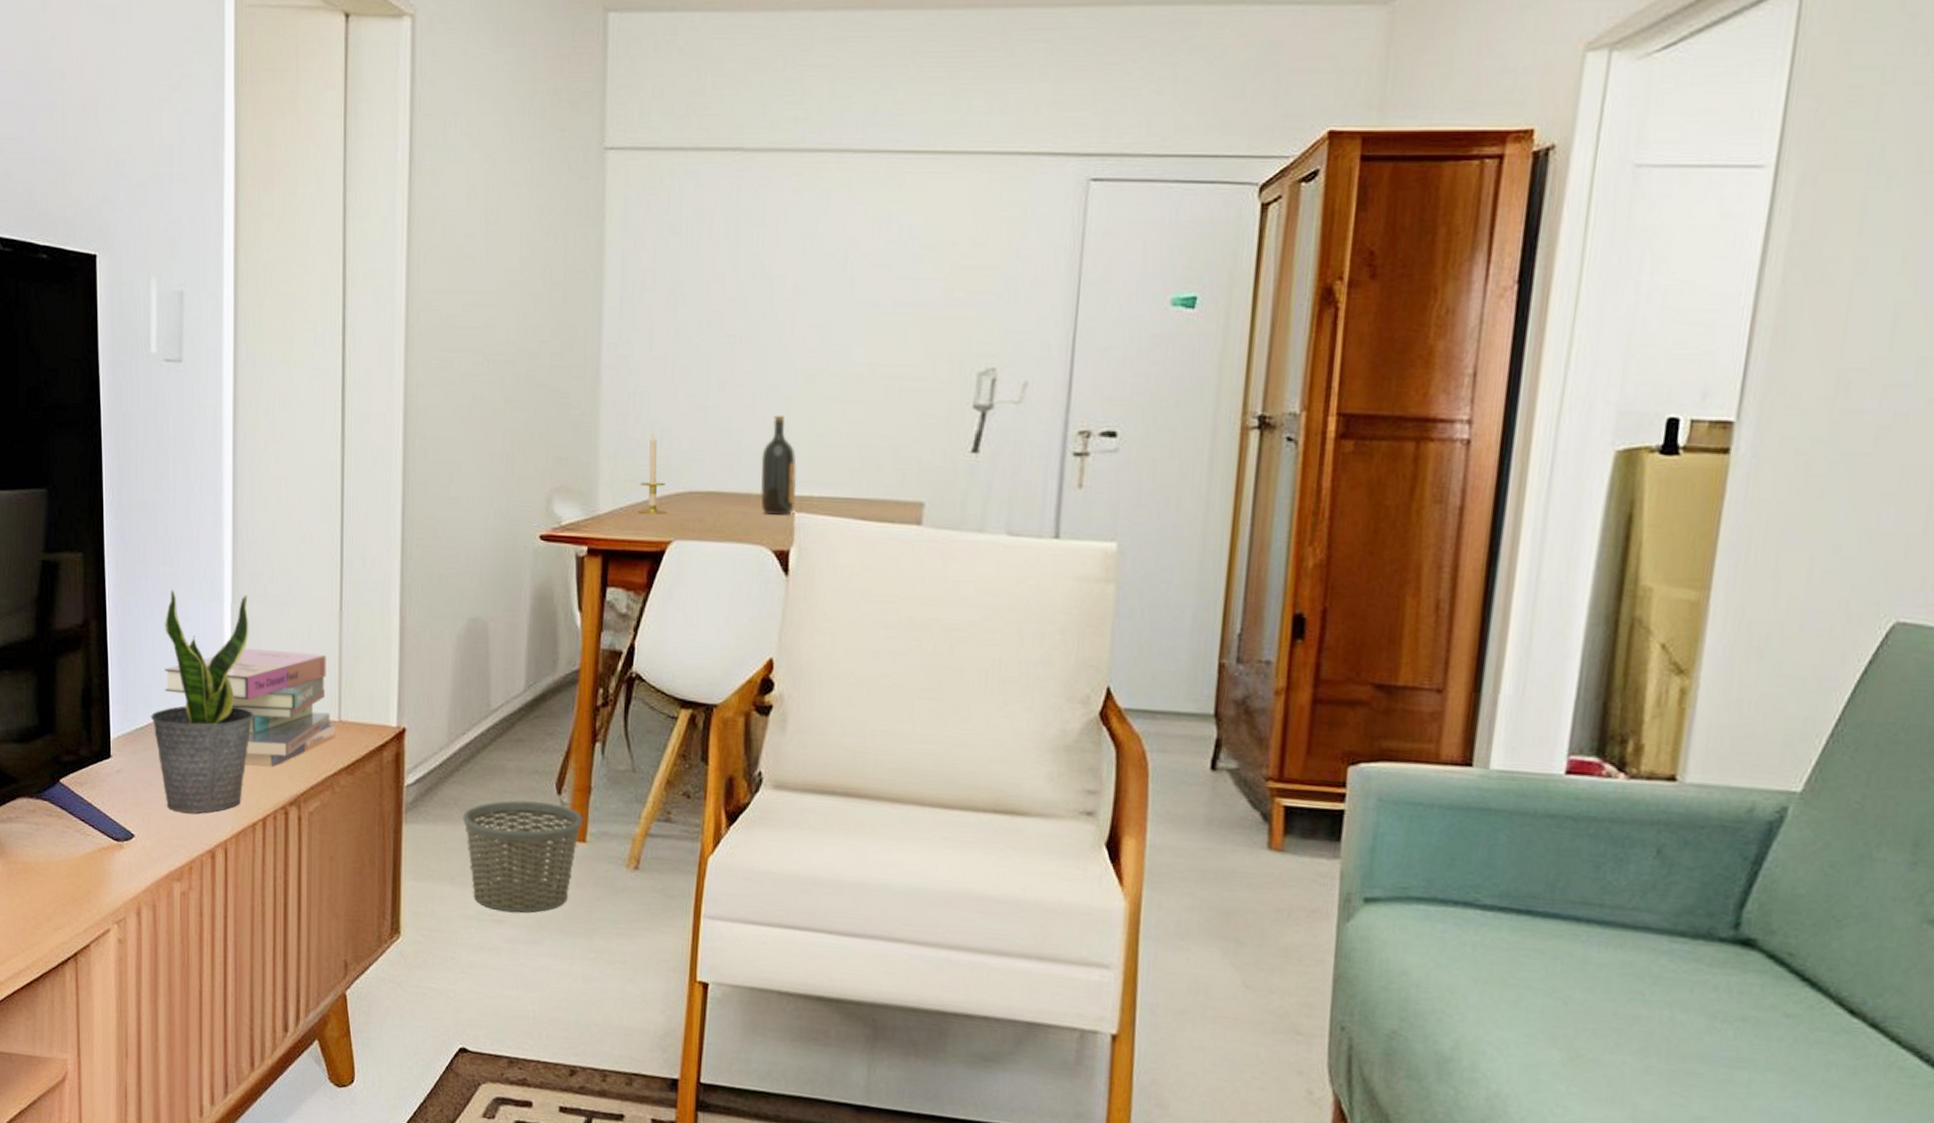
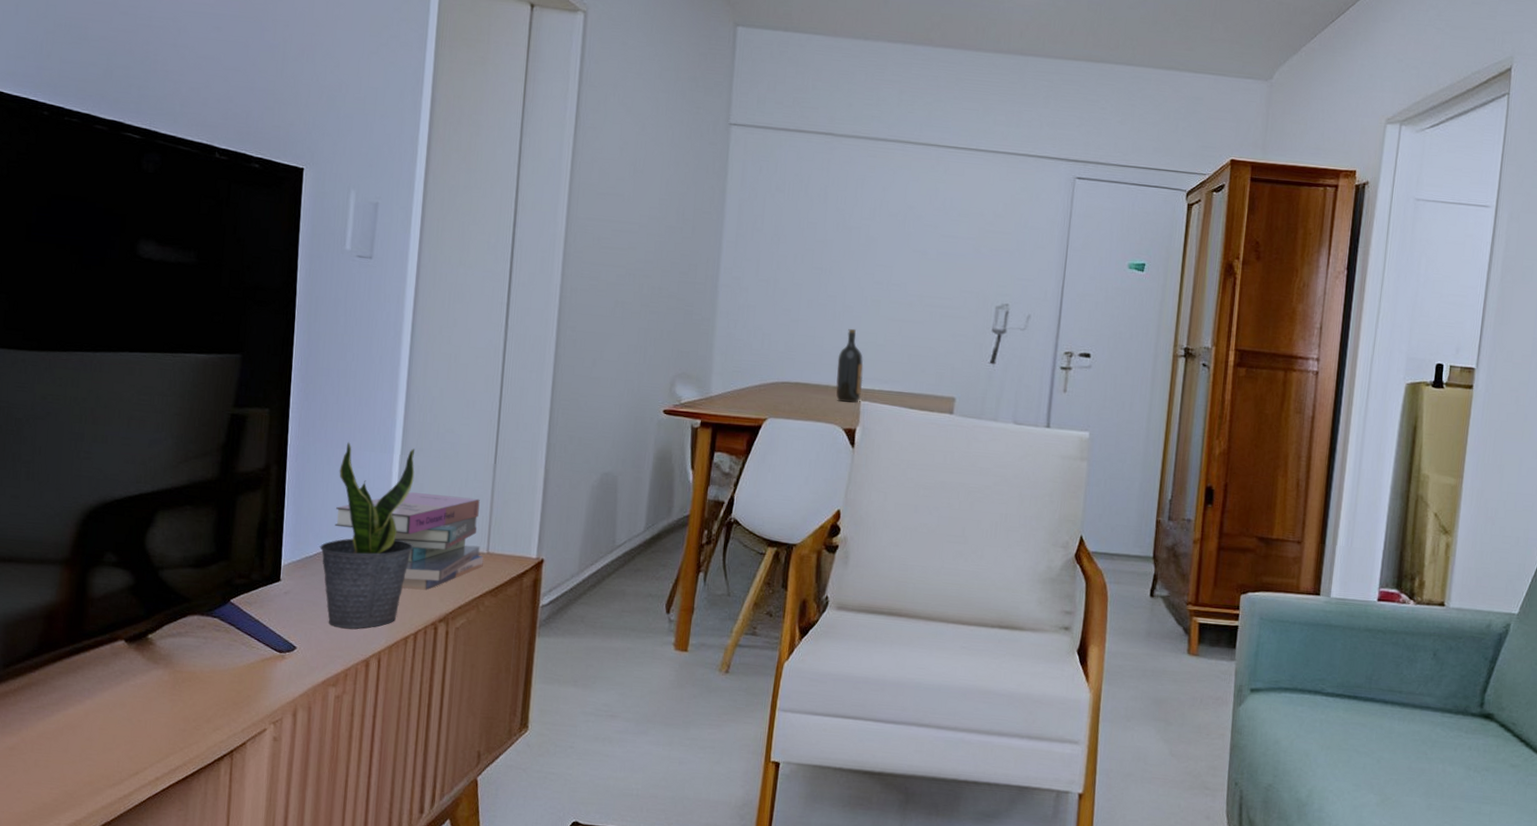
basket: present [462,800,583,913] -> none [586,618,686,709]
candle: present [637,433,668,515] -> none [741,337,765,398]

